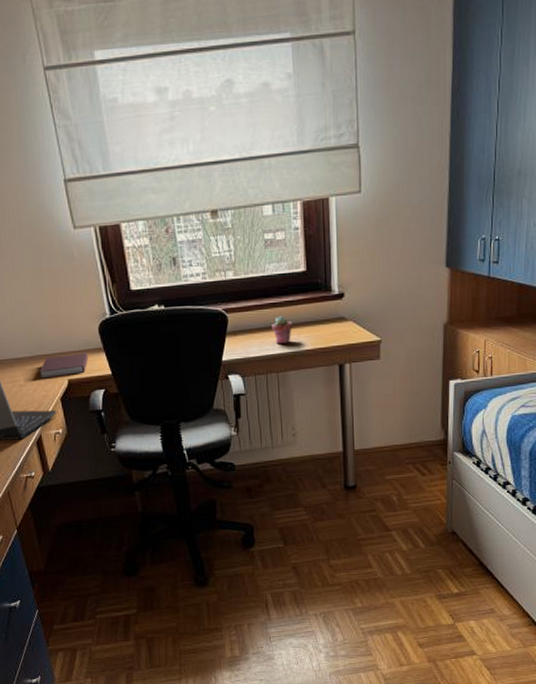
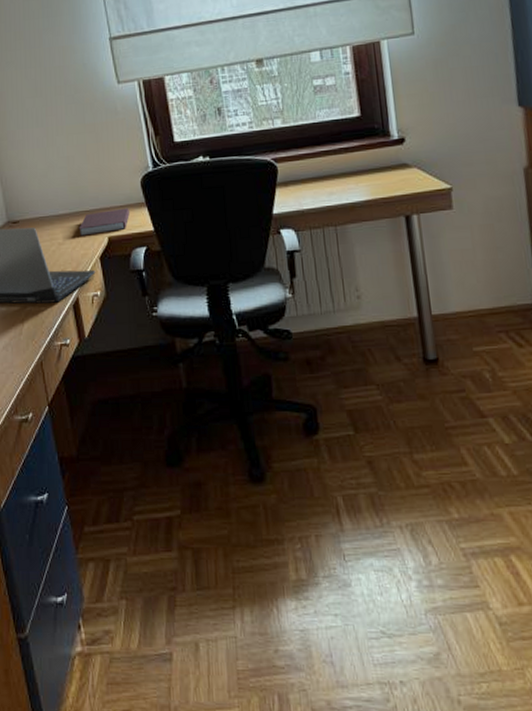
potted succulent: present [272,316,292,345] -> none [326,164,349,195]

